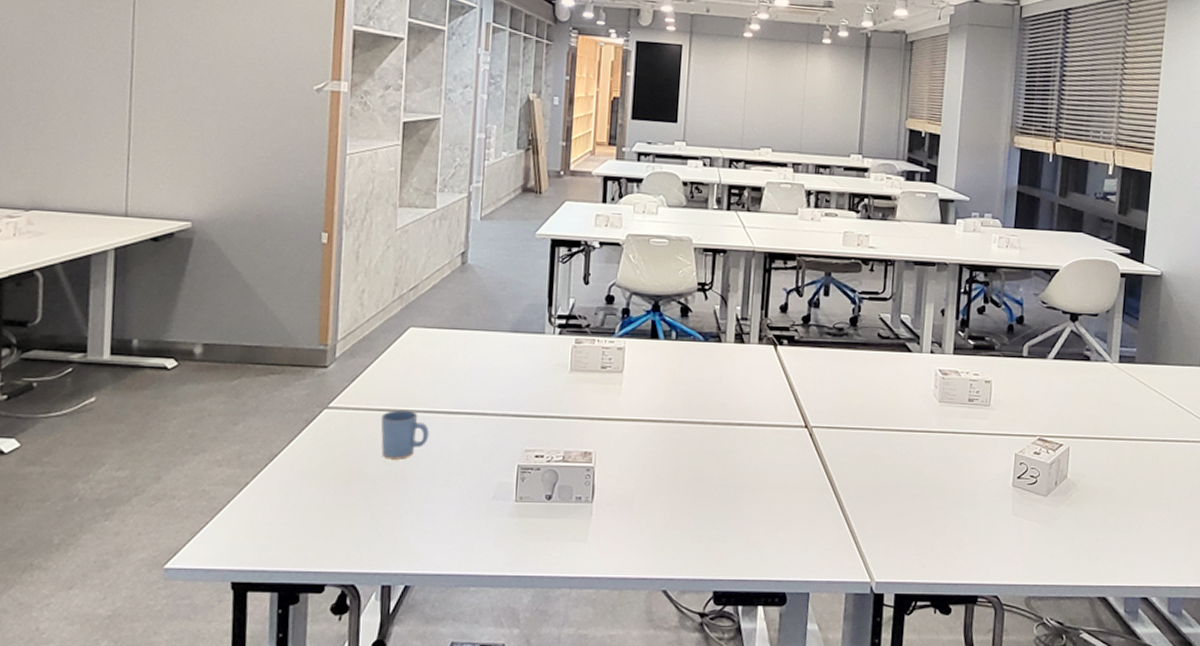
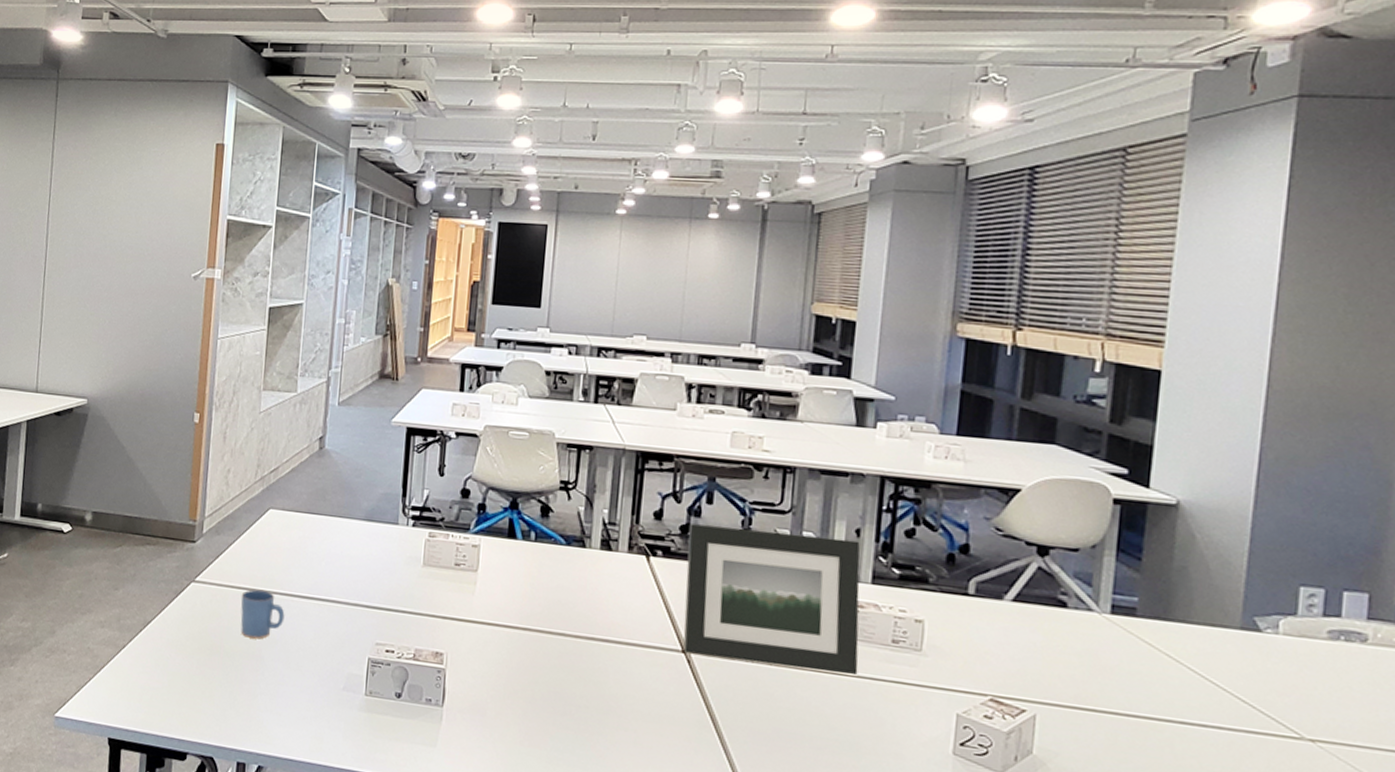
picture frame: none [806,314,945,432] -> present [683,524,860,676]

